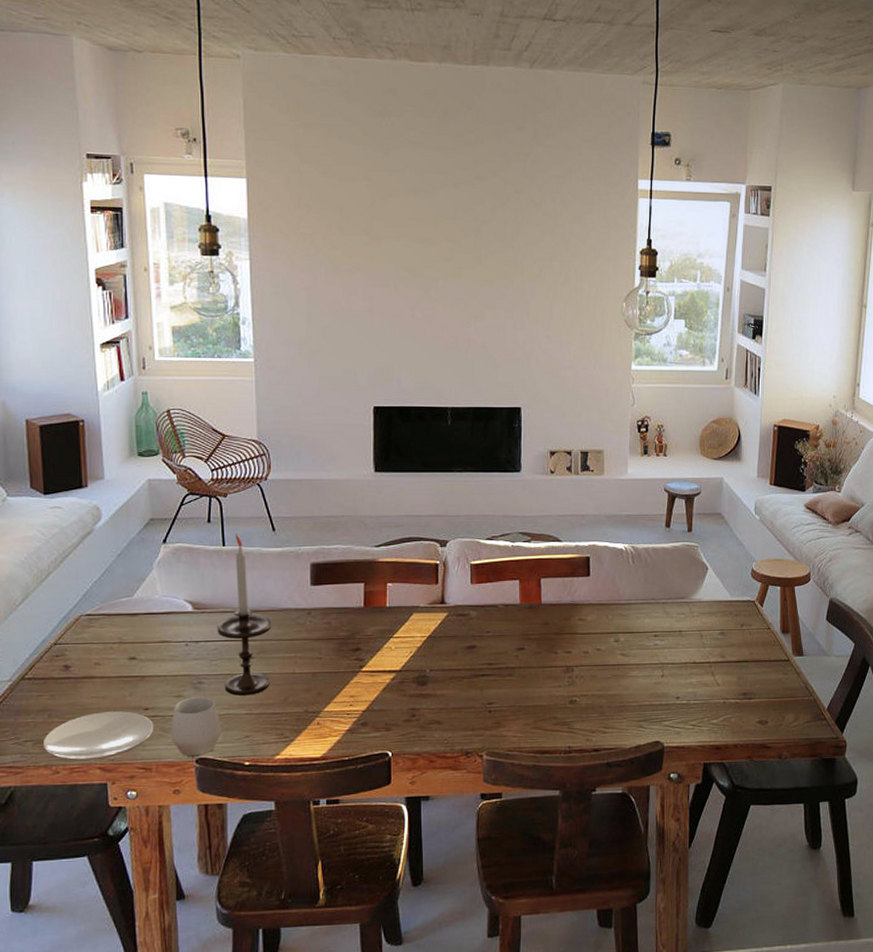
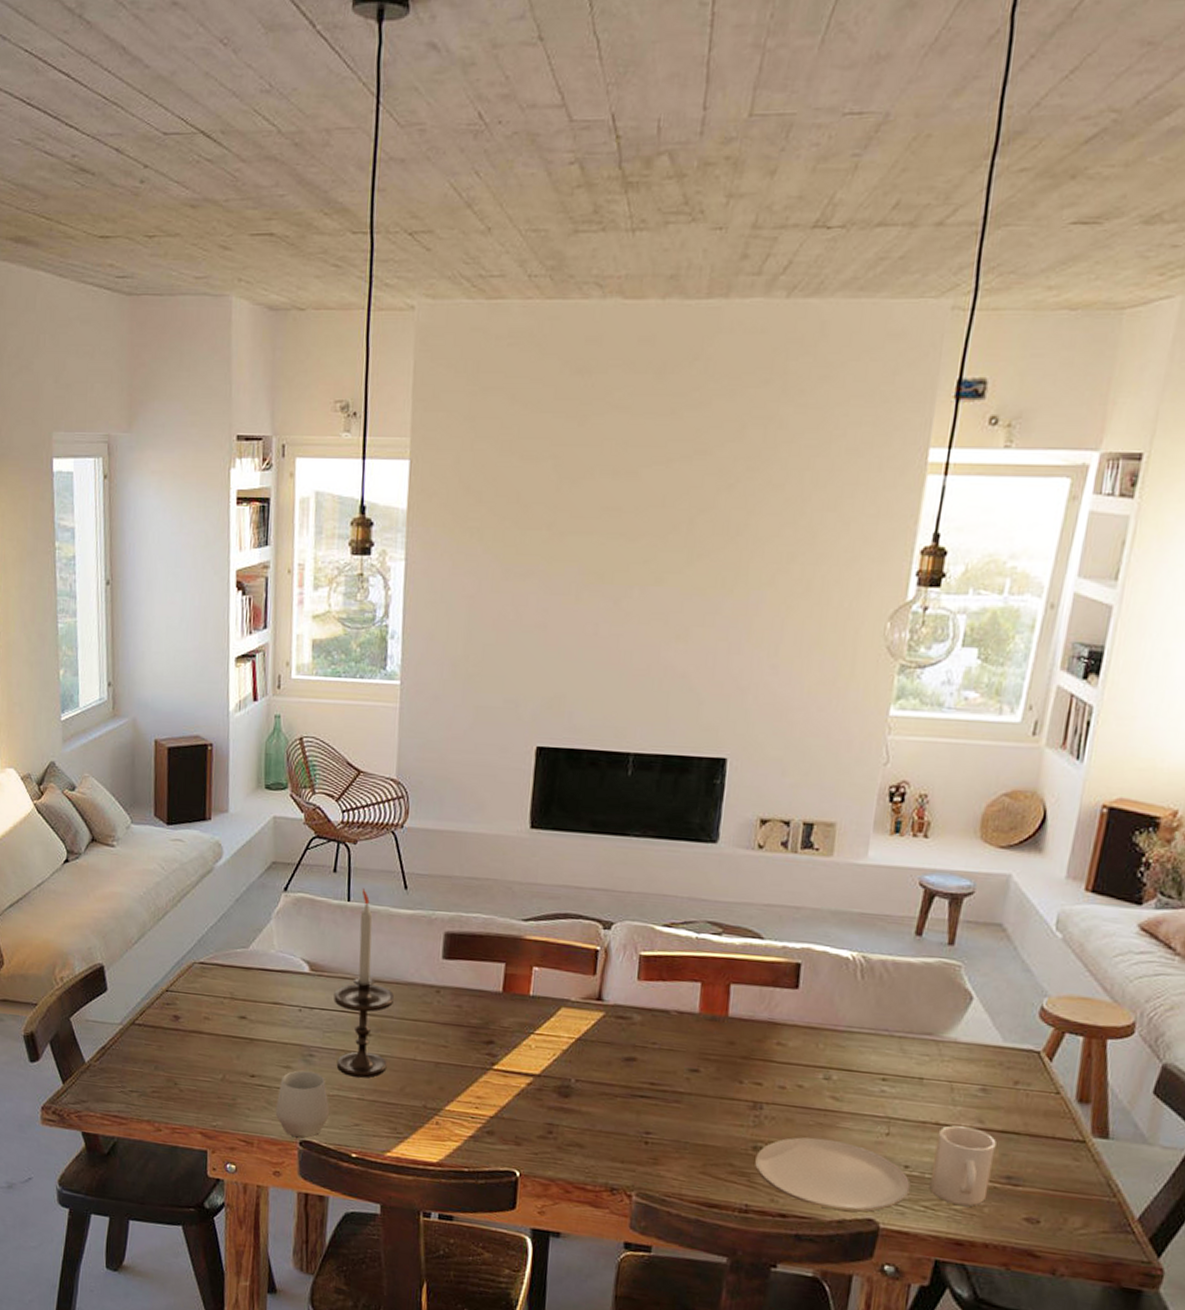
plate: present [44,711,154,761] -> none [148,1071,259,1124]
plate: none [572,686,682,739] -> present [755,1137,910,1212]
cup: none [694,662,734,721] -> present [929,1125,997,1207]

